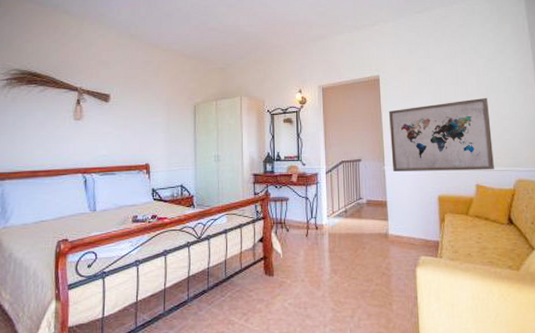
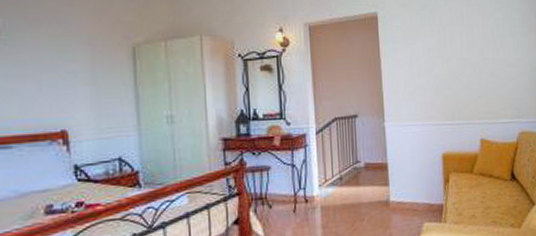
wall art: present [389,97,494,172] -> none [389,41,499,128]

